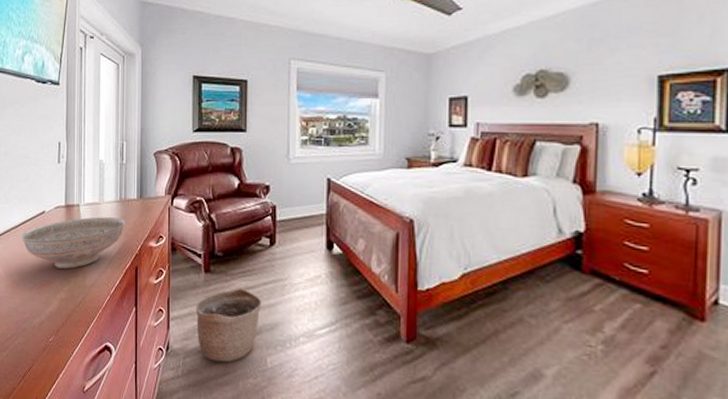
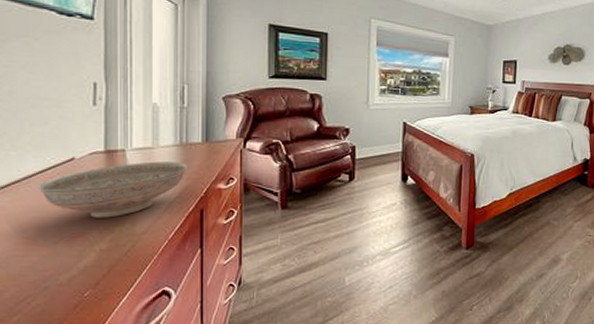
basket: present [195,288,262,363] -> none [271,220,340,288]

